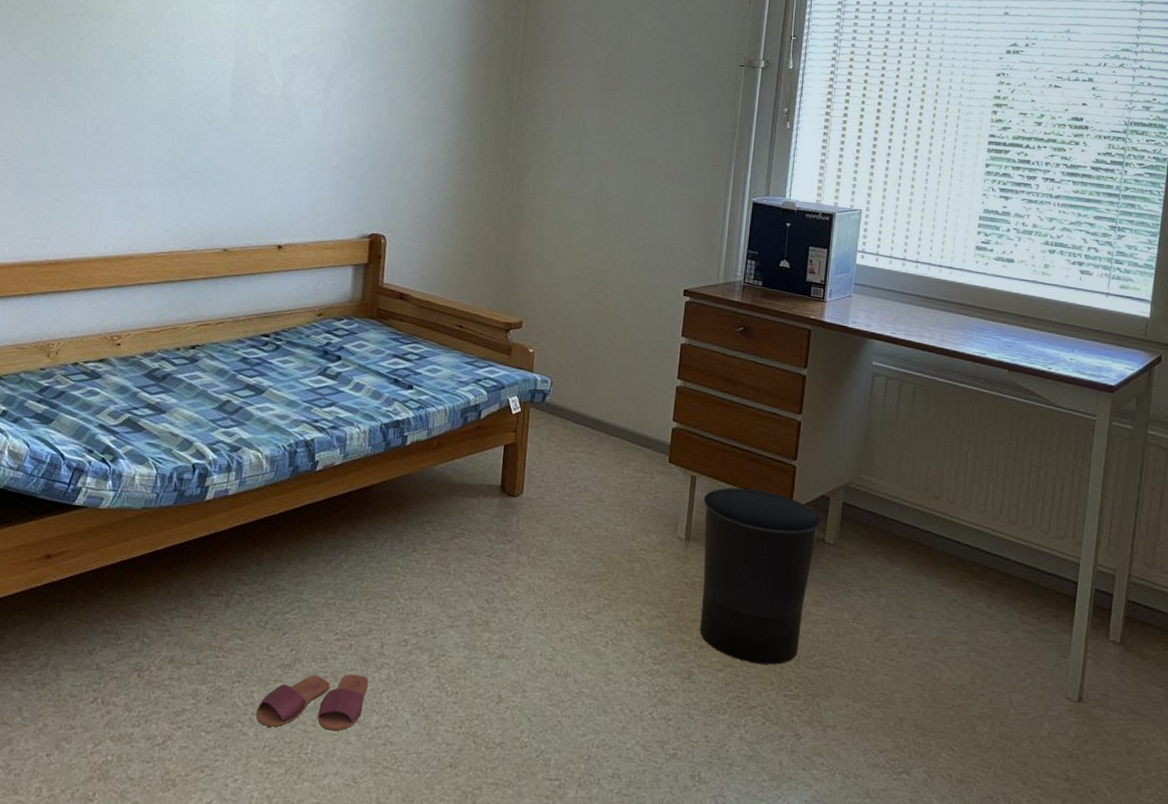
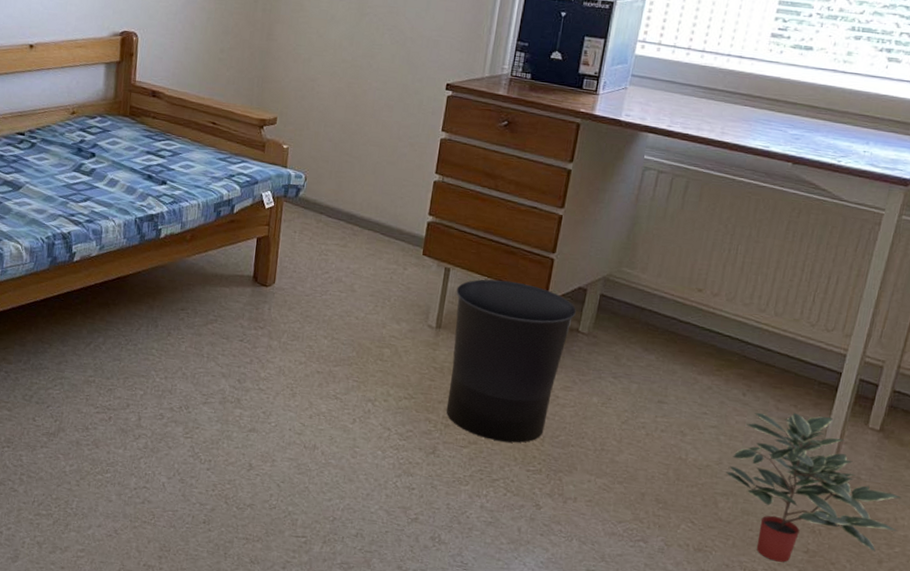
slippers: present [256,674,368,731] -> none [25,442,127,491]
potted plant: none [979,625,1151,793] -> present [725,412,902,563]

